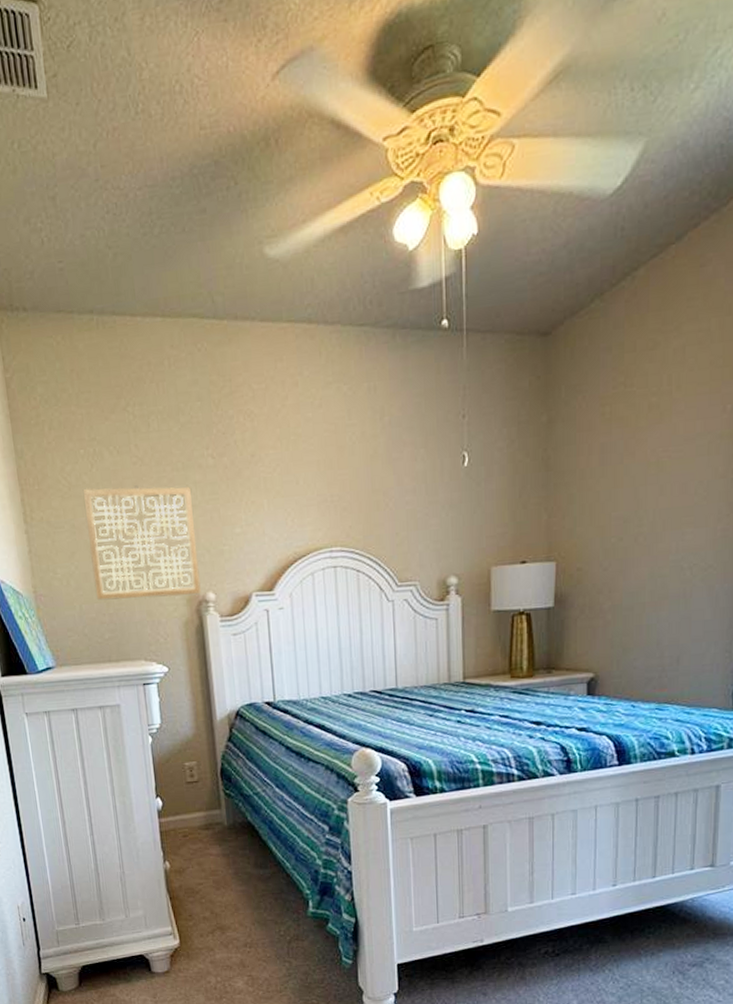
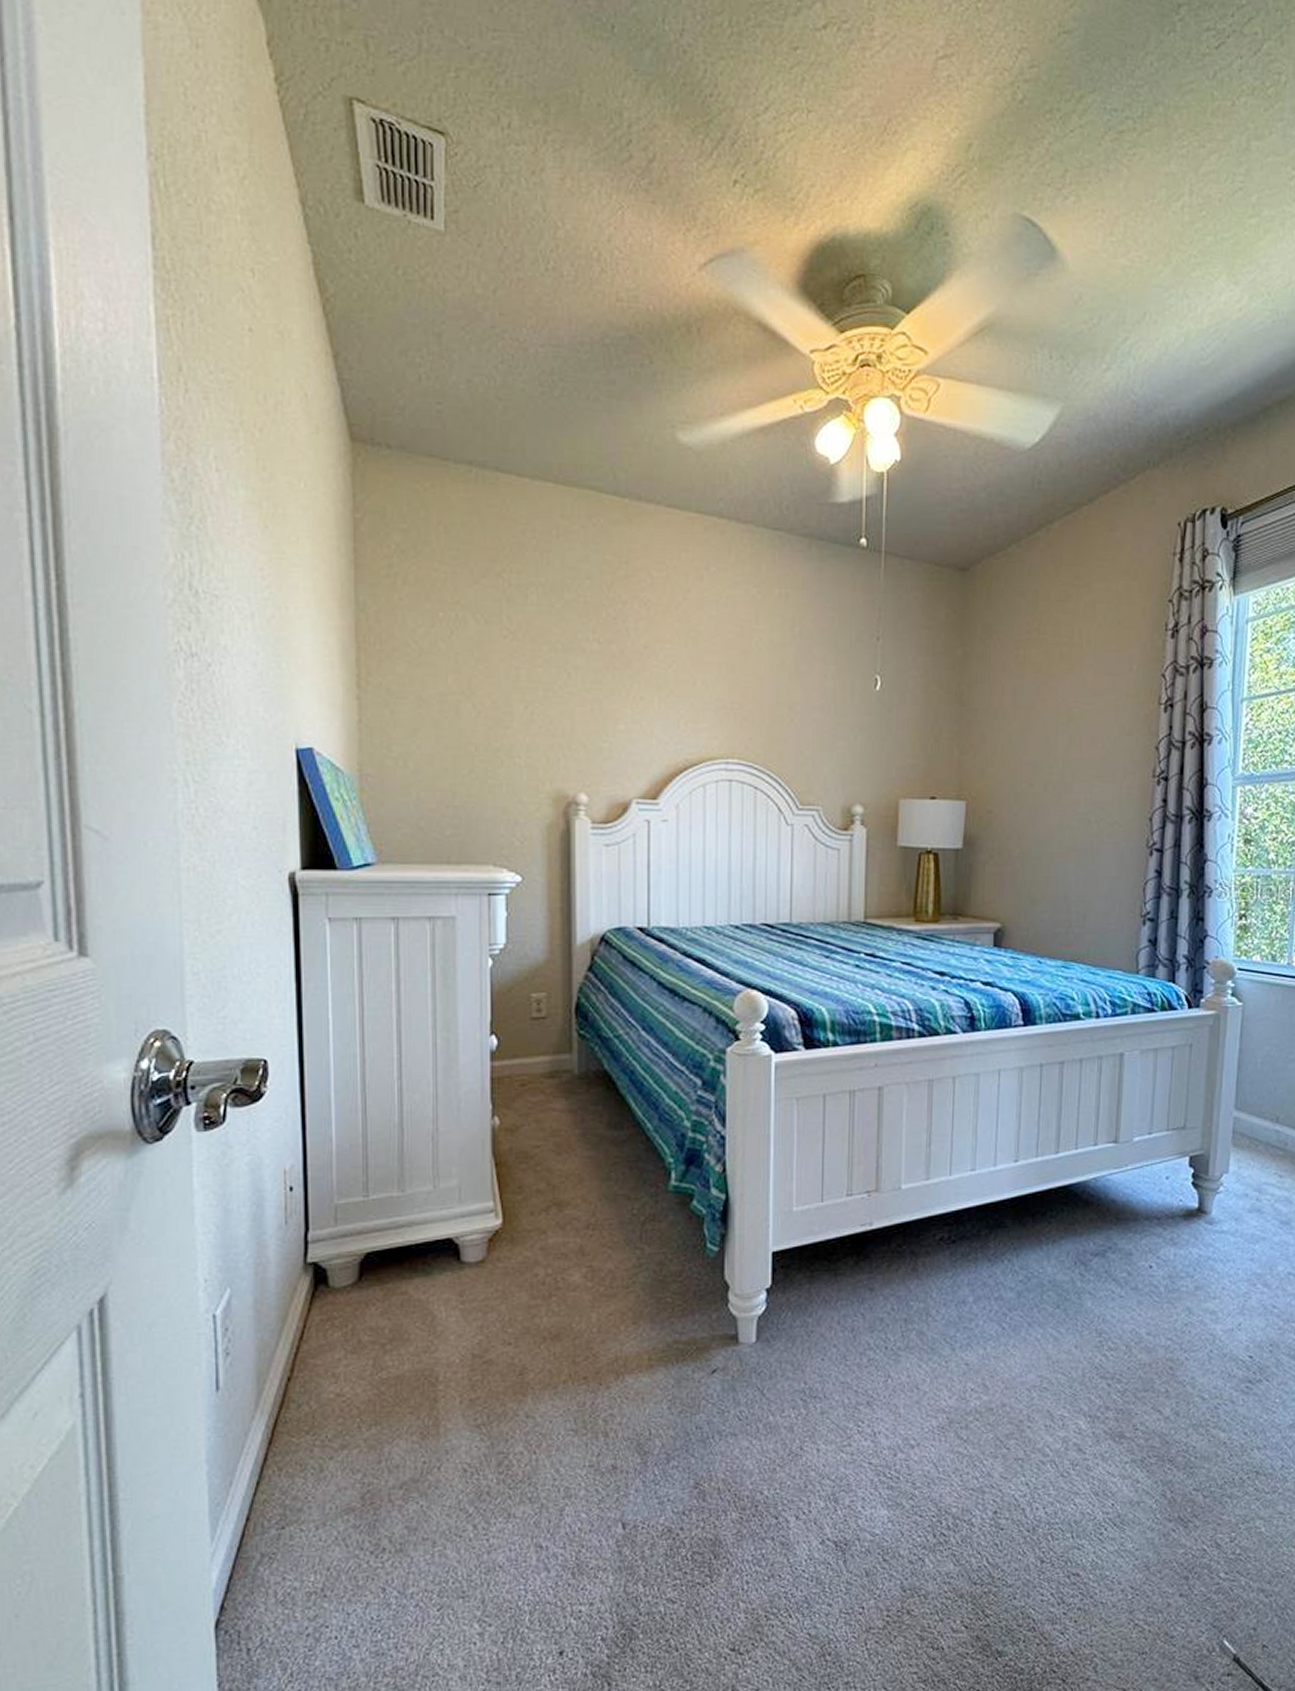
wall art: present [82,485,201,601] -> none [436,656,571,795]

